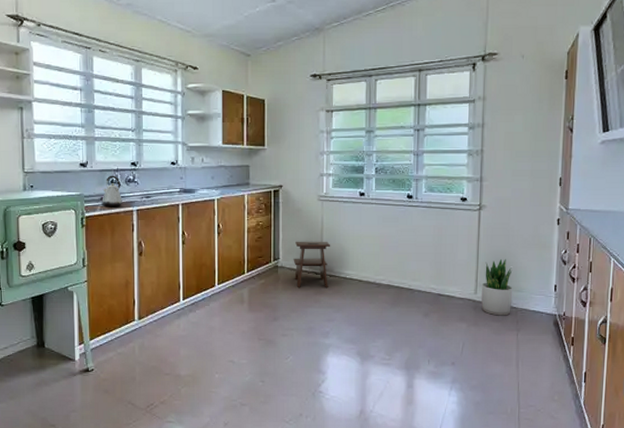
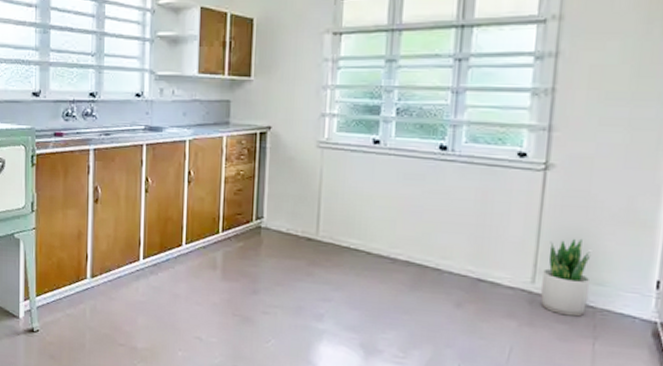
kettle: present [101,175,122,207] -> none [55,107,78,145]
step stool: present [293,241,331,288] -> none [281,197,332,259]

